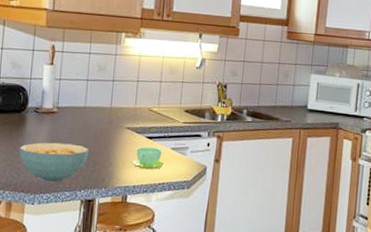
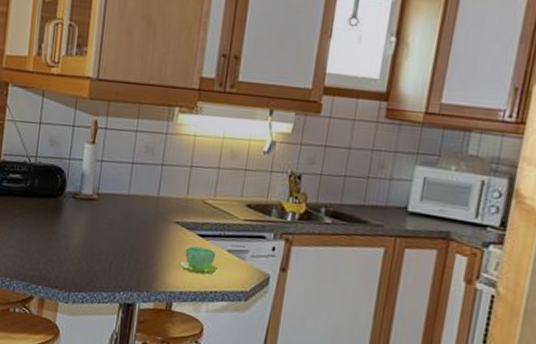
cereal bowl: present [19,142,89,183] -> none [54,233,132,281]

